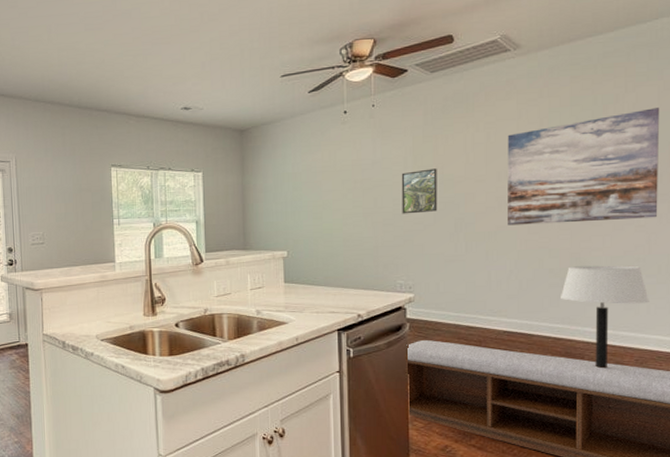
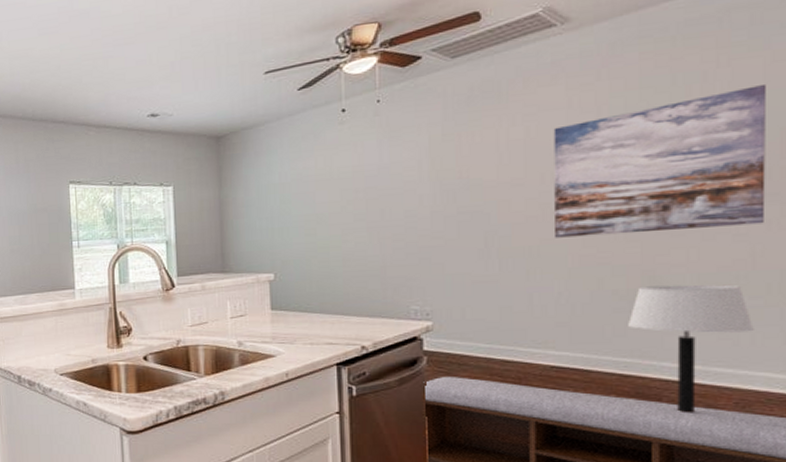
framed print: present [401,168,438,214] -> none [415,172,462,228]

